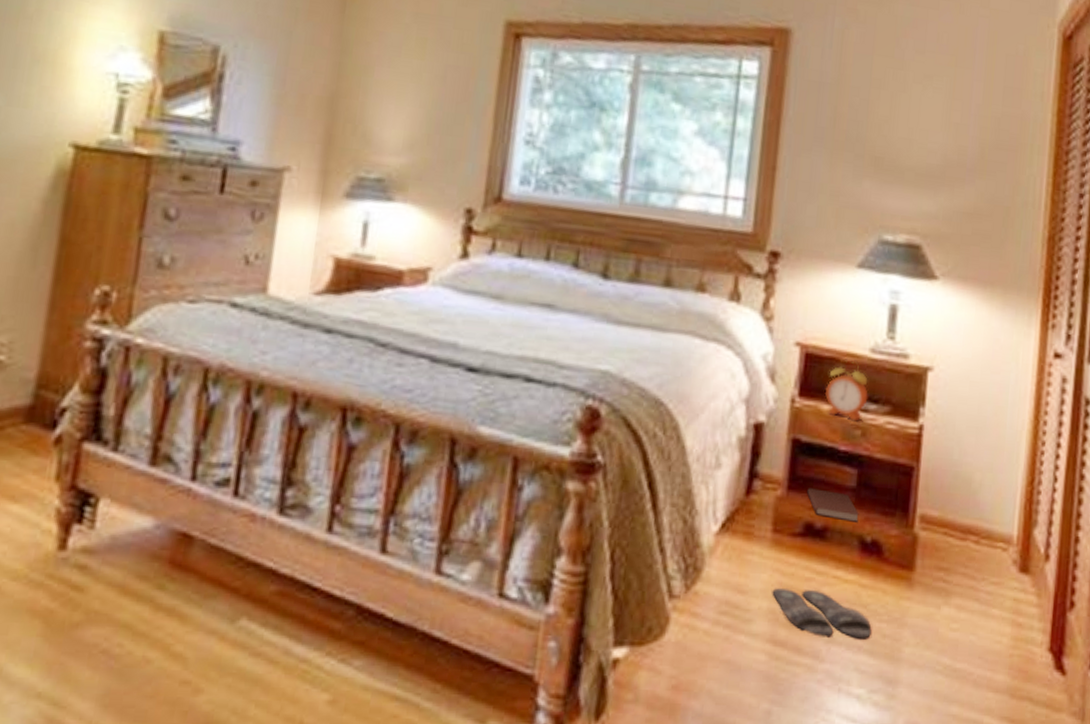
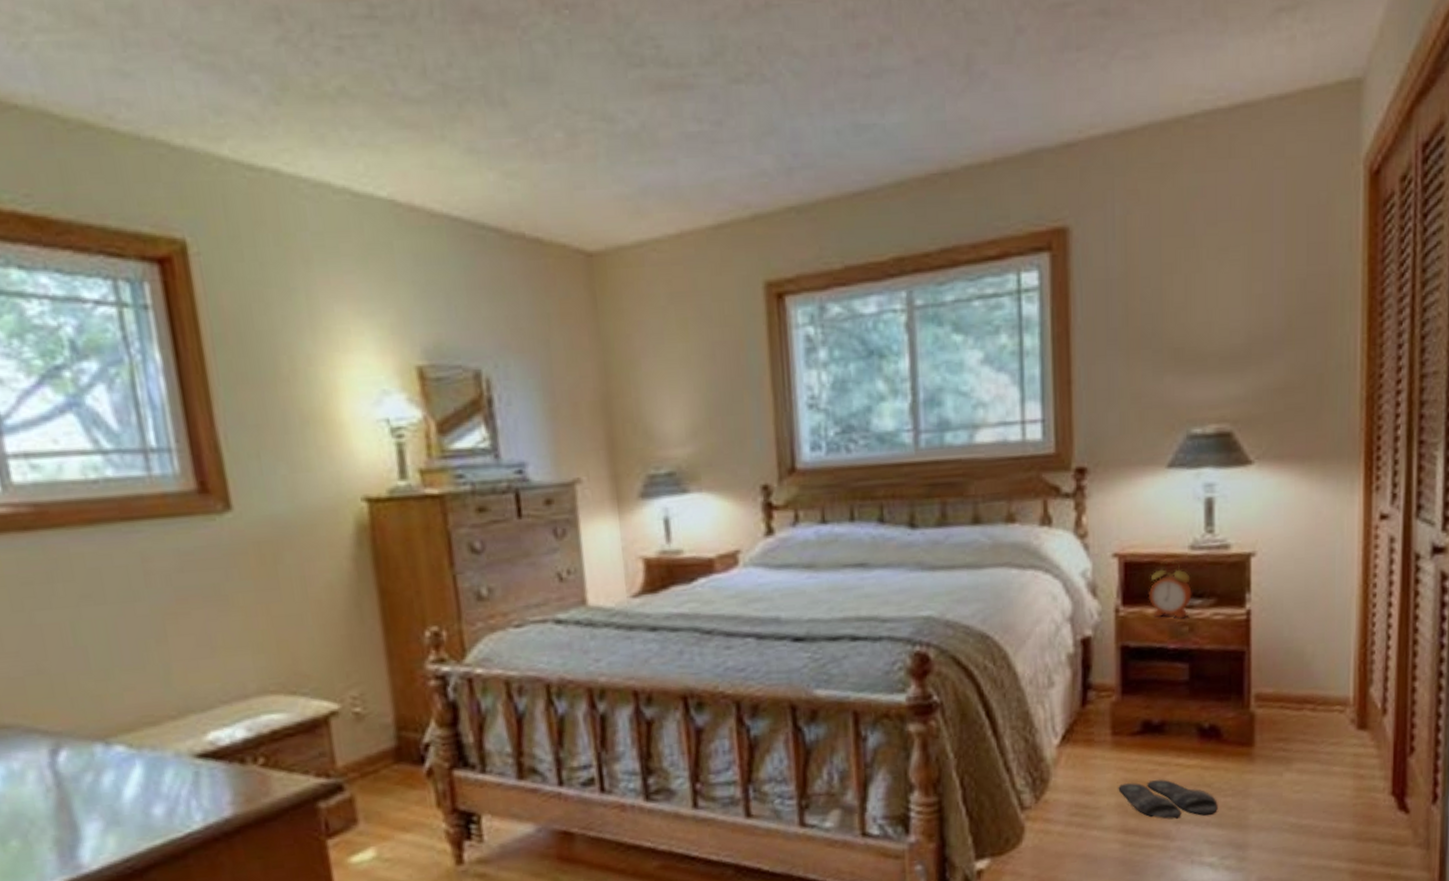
book: present [807,488,859,522] -> none [1141,688,1195,713]

